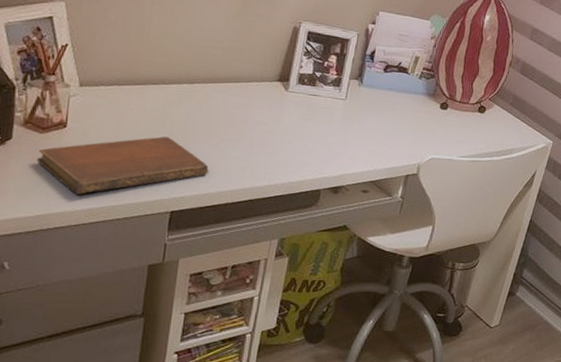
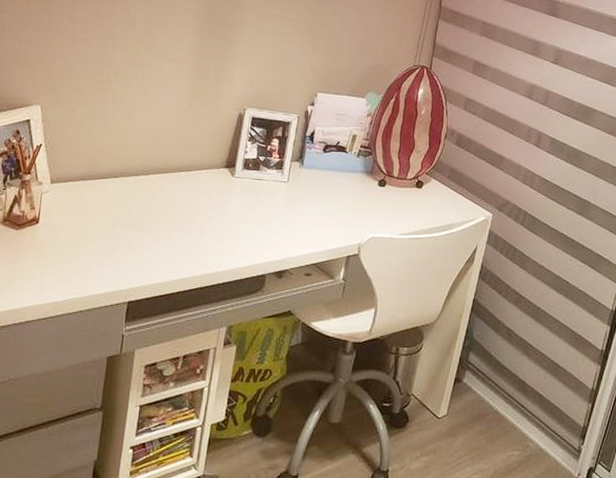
notebook: present [36,136,209,195] -> none [12,228,162,288]

